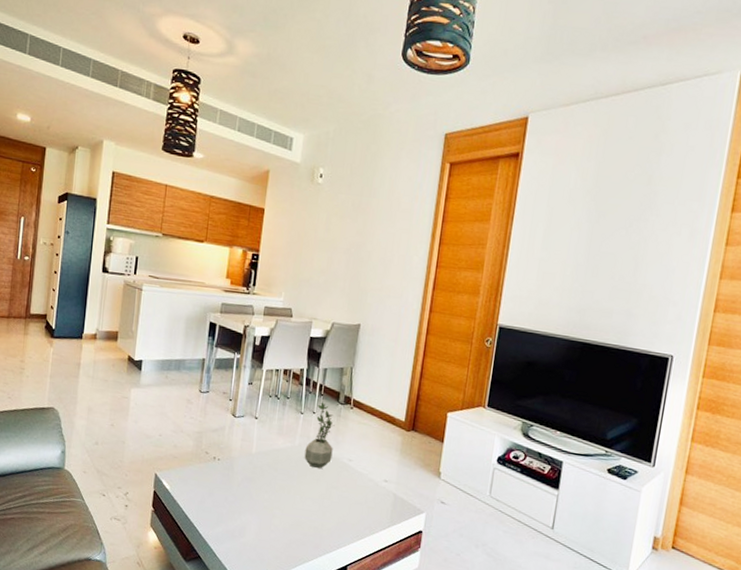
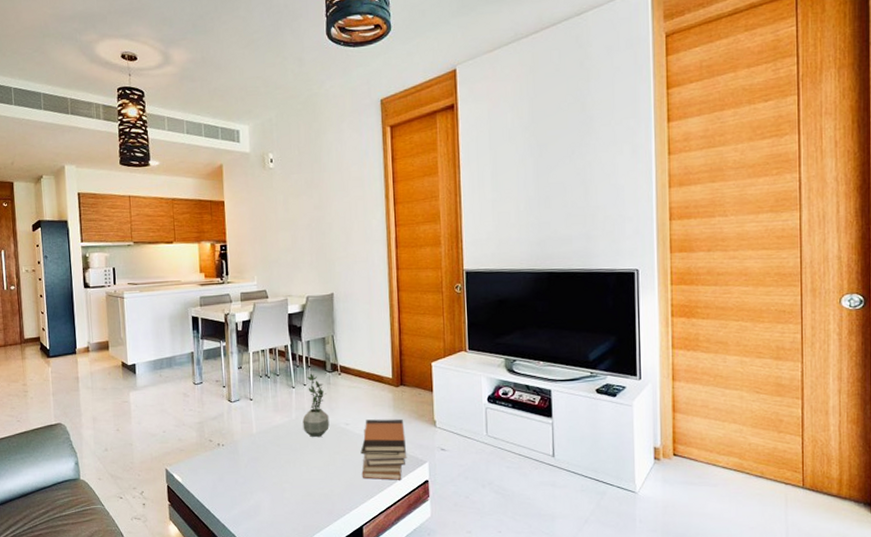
book stack: none [355,459,409,526] -> present [360,419,407,480]

